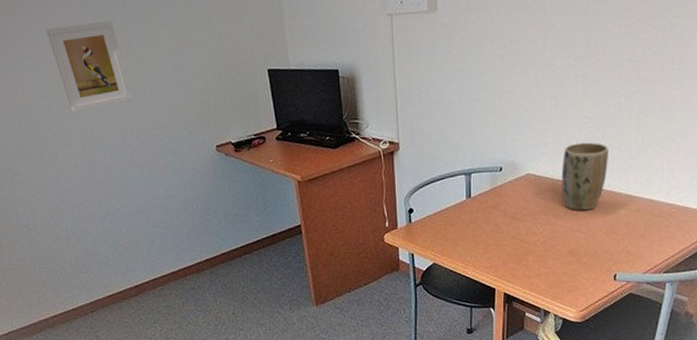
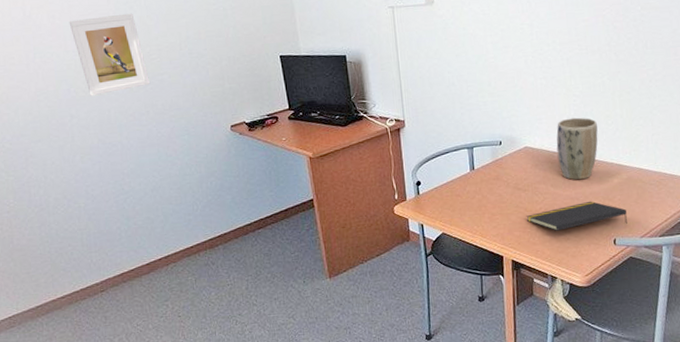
notepad: none [522,233,631,264] -> present [526,201,627,231]

